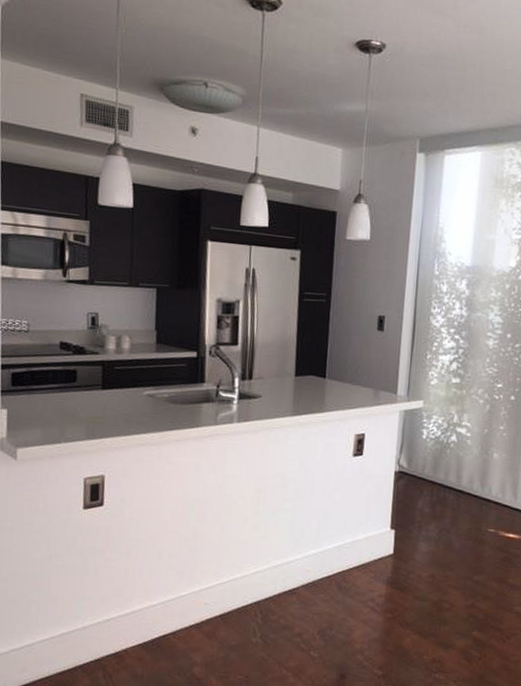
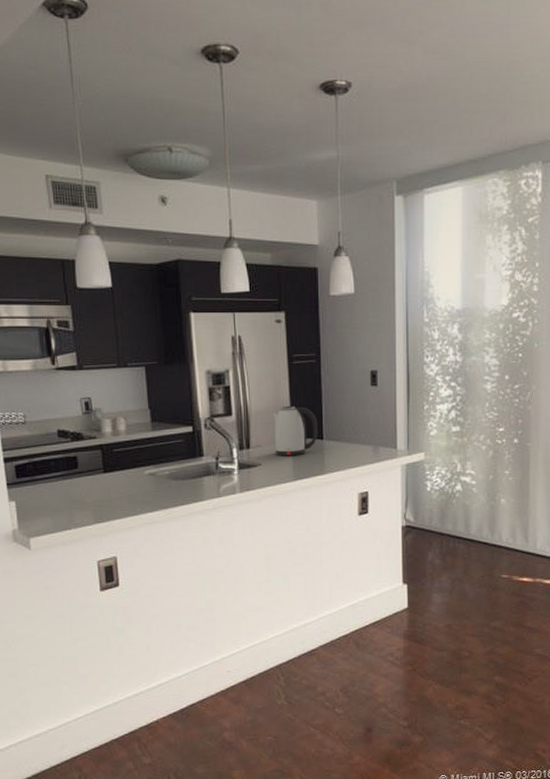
kettle: none [276,341,322,392] -> present [273,405,318,456]

